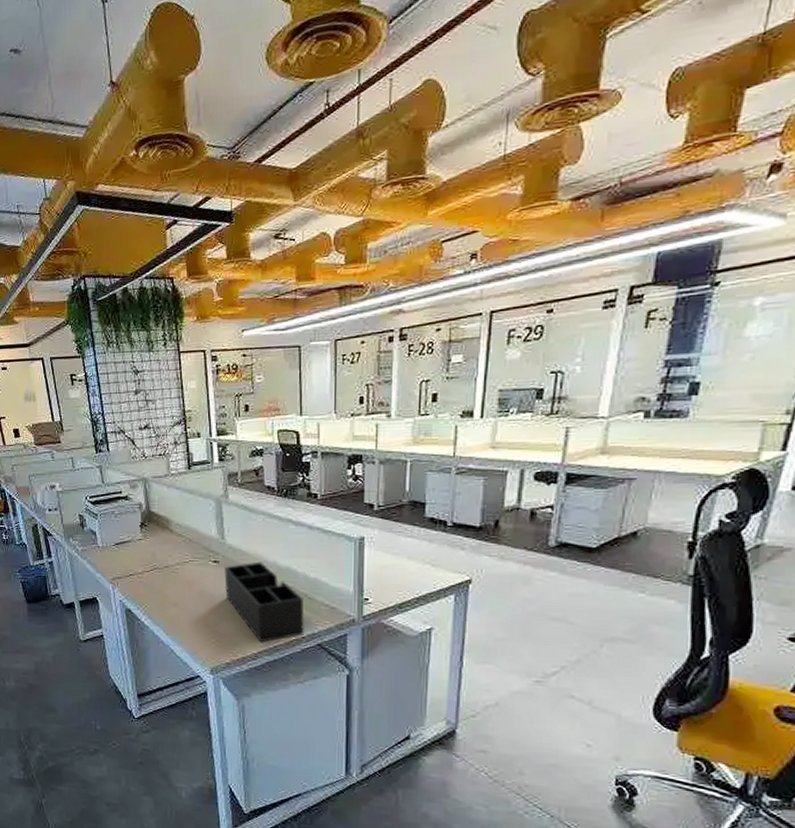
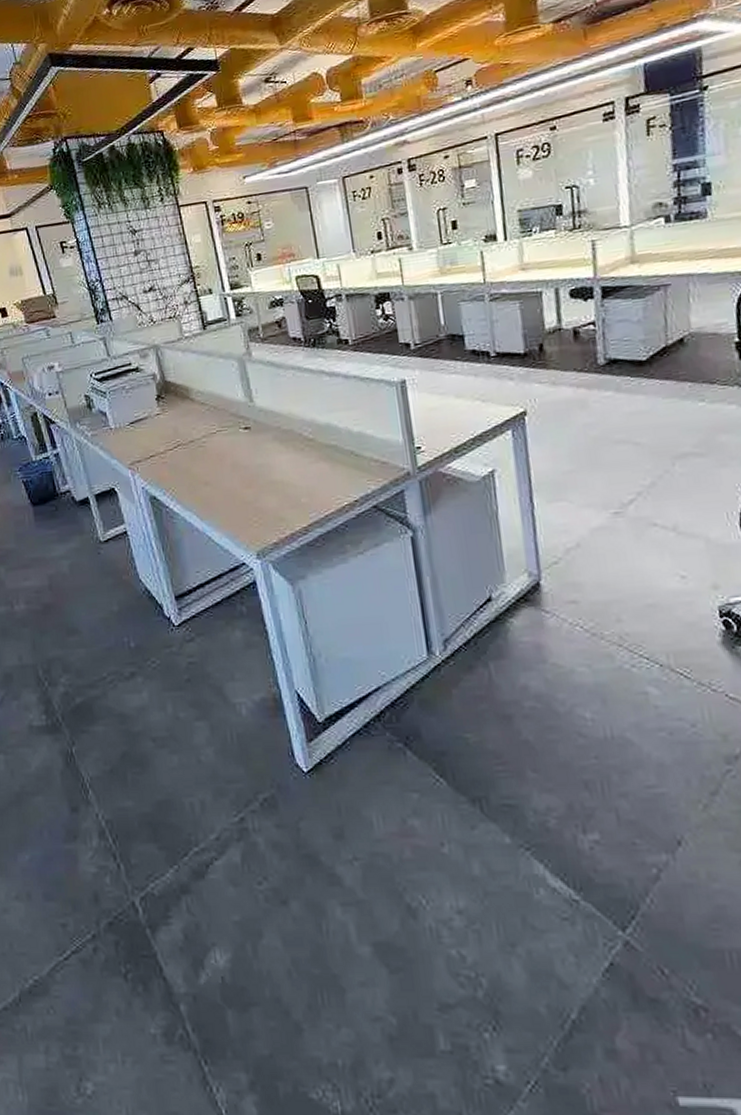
desk organizer: present [224,561,304,643] -> none [257,421,357,514]

